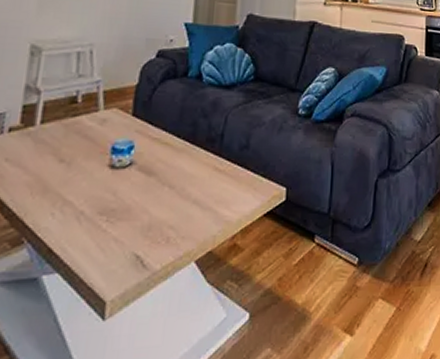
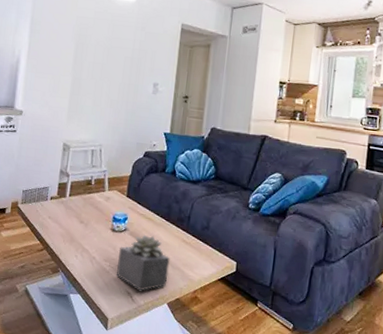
succulent plant: none [118,167,198,250] -> present [117,234,170,291]

